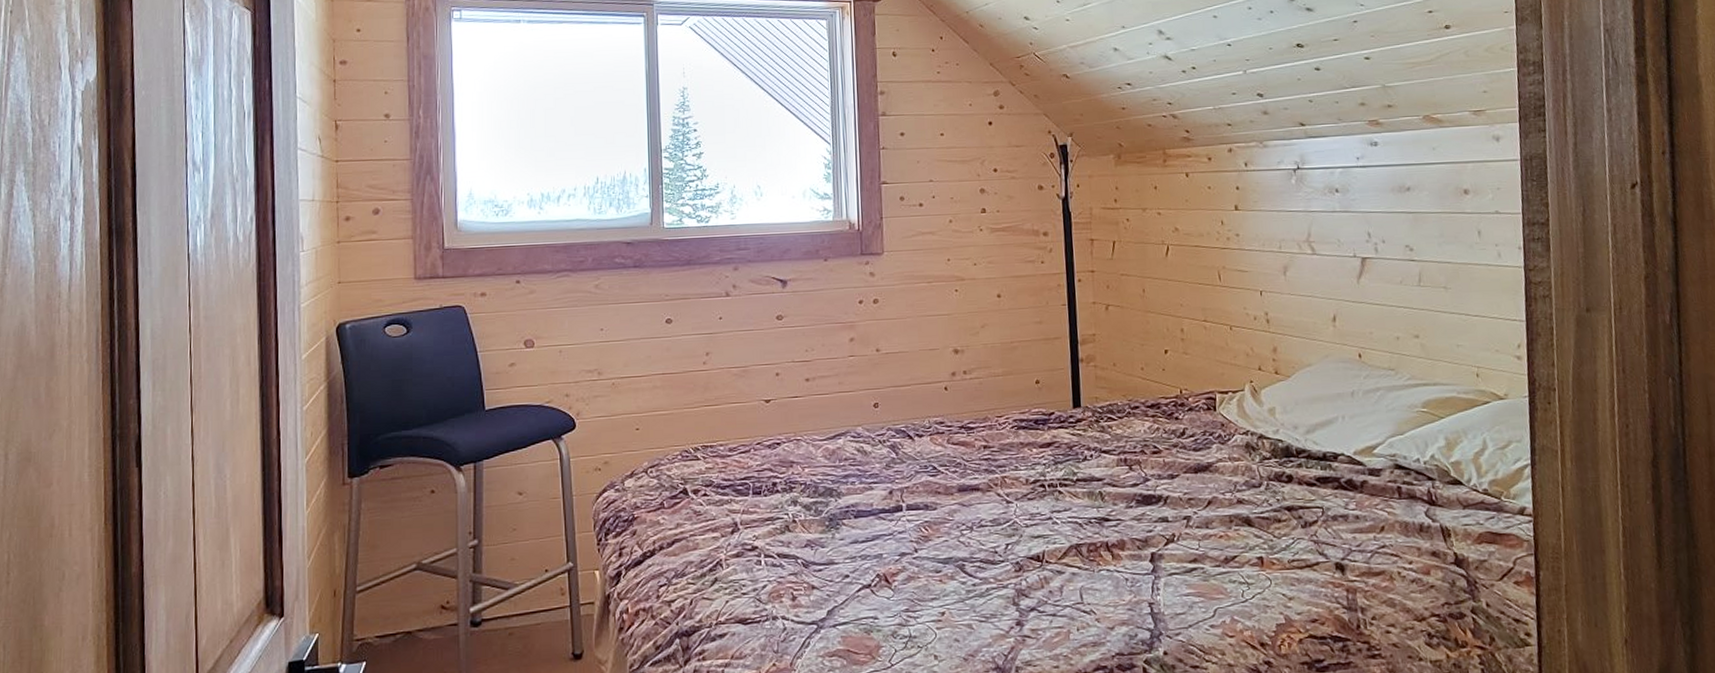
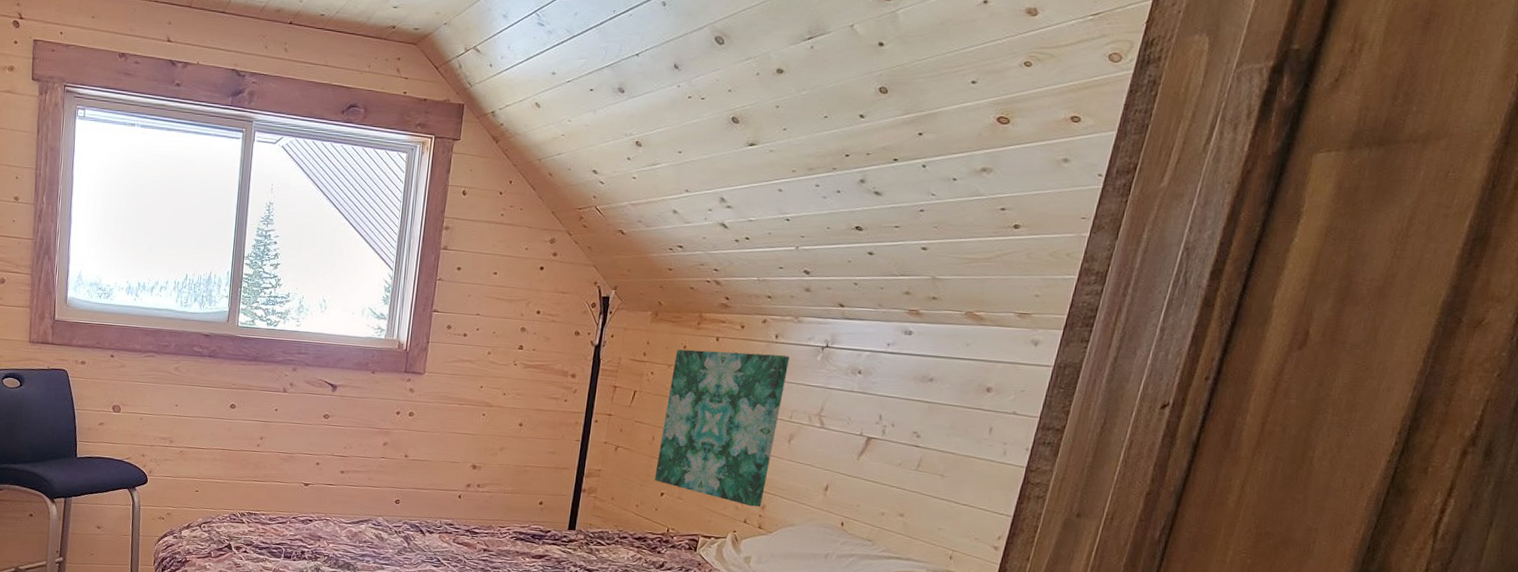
wall art: none [1147,183,1273,351] -> present [654,349,789,507]

